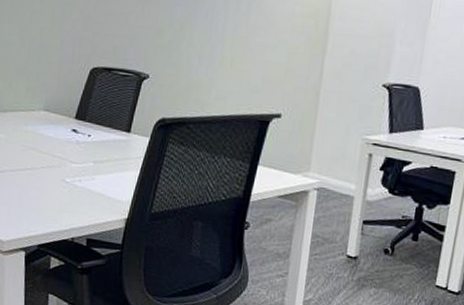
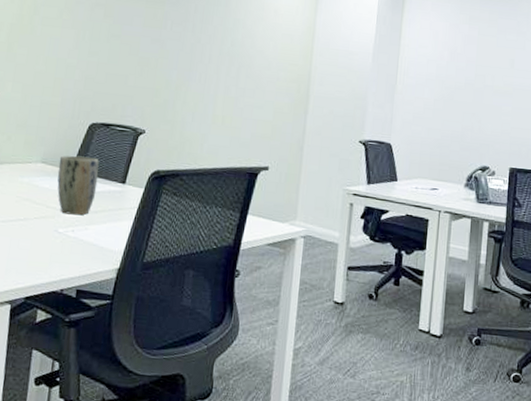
plant pot: none [61,103,103,165] -> present [57,155,99,215]

